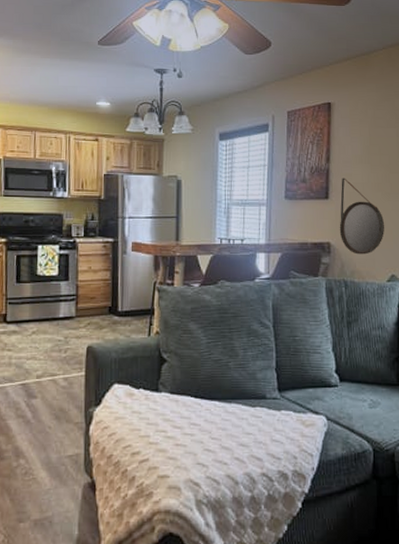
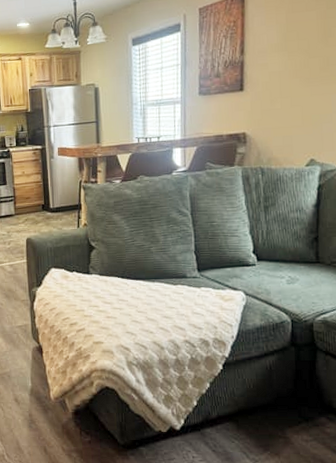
home mirror: present [339,178,385,255] -> none [255,68,304,142]

